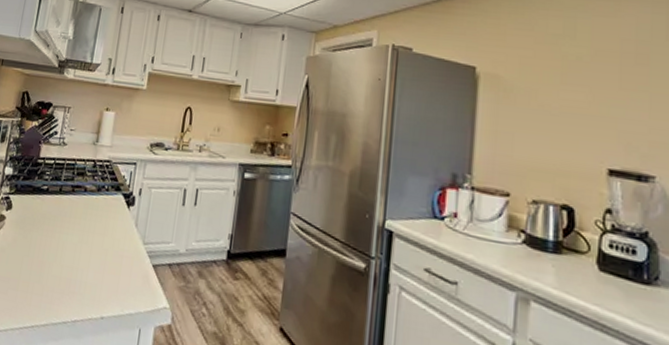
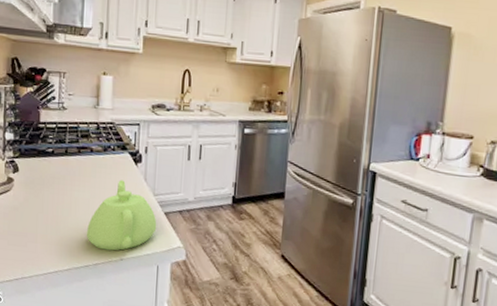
teapot: none [69,224,144,307] -> present [87,180,157,251]

